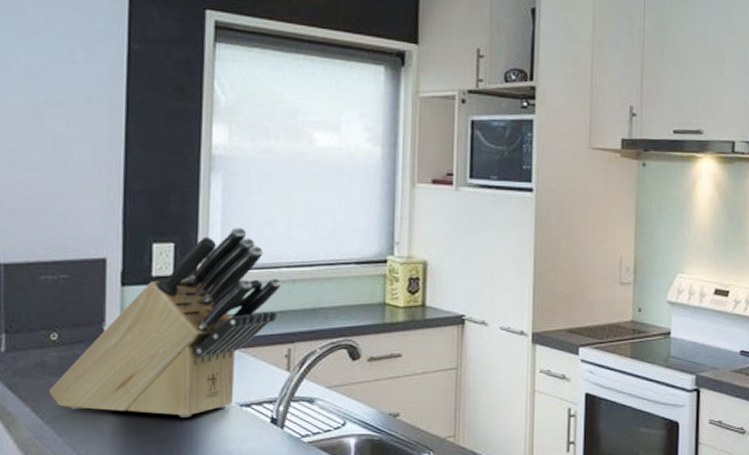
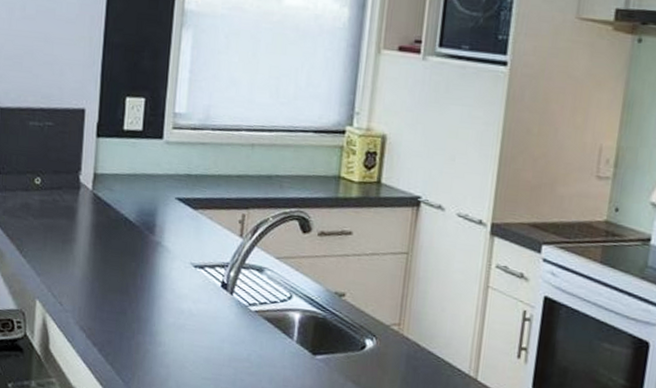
knife block: present [48,227,282,417] -> none [31,86,241,272]

